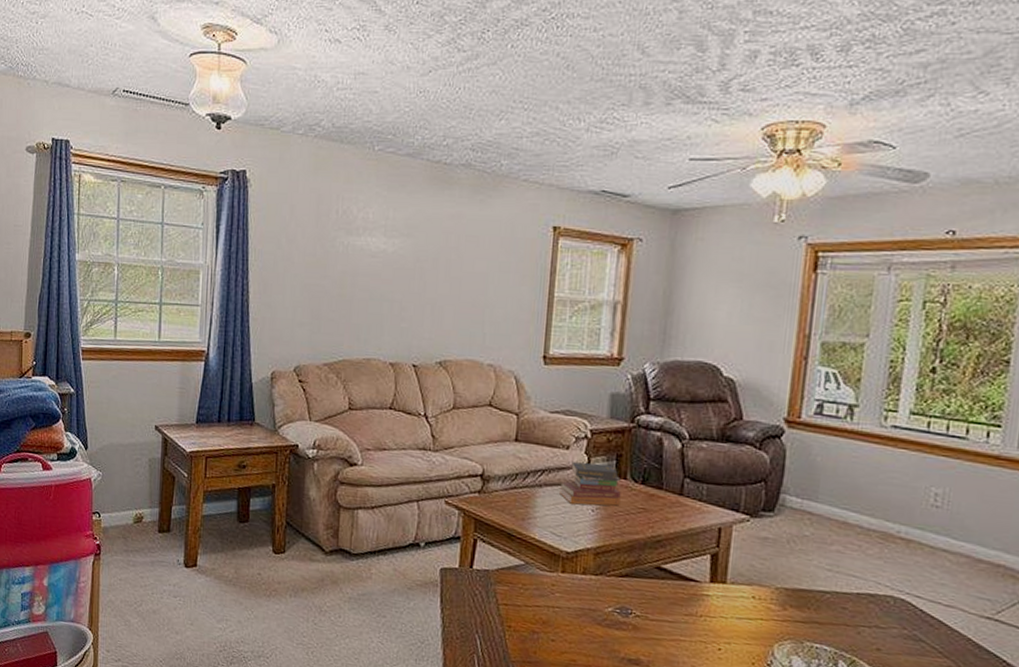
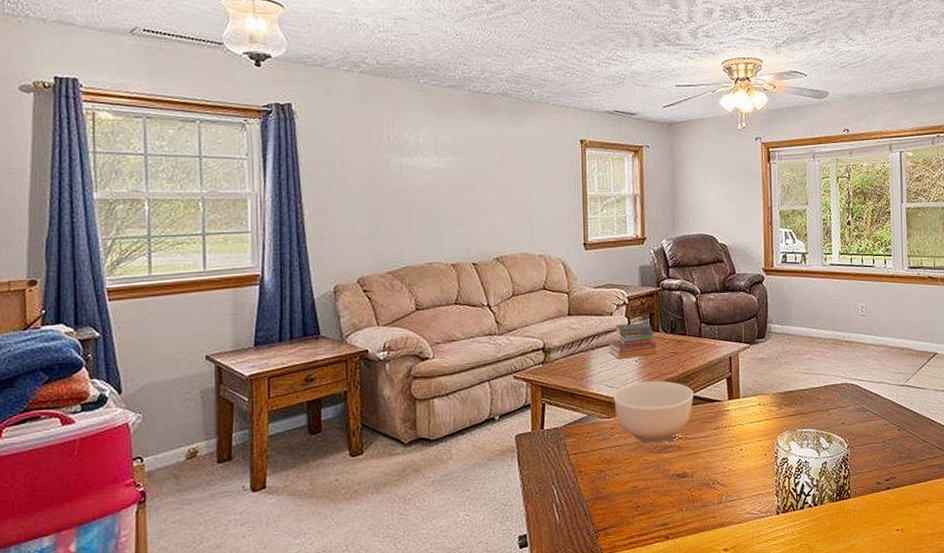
bowl: none [558,536,663,616] -> present [613,381,694,443]

